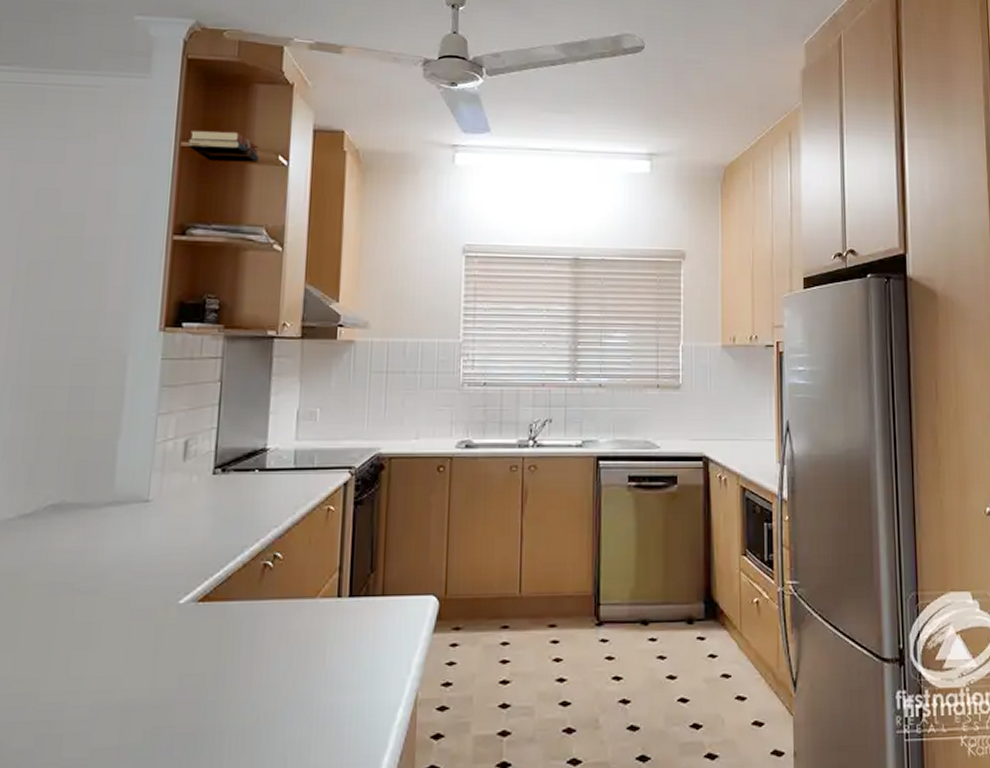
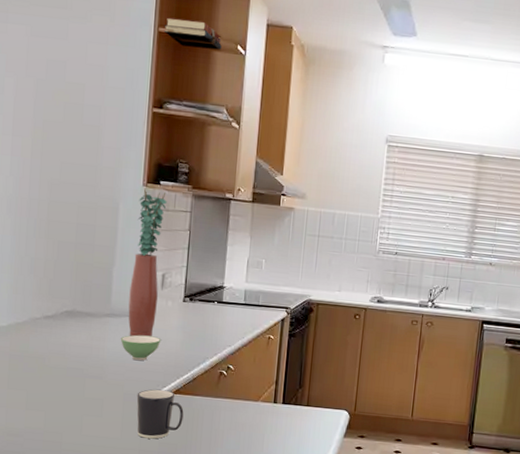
bowl: none [126,525,183,562] -> present [120,334,162,361]
vase: none [137,333,191,529] -> present [128,188,167,337]
mug: none [148,598,215,671] -> present [136,389,184,439]

